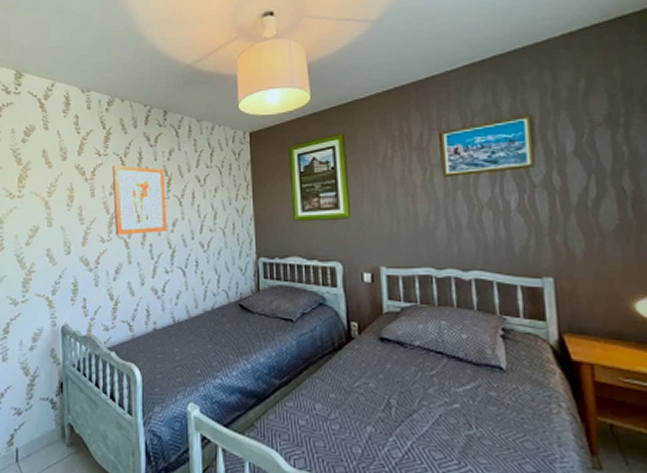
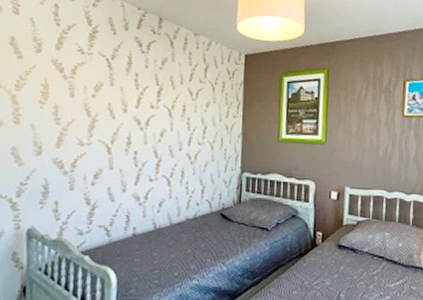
wall art: present [112,164,168,235] -> none [96,65,156,141]

